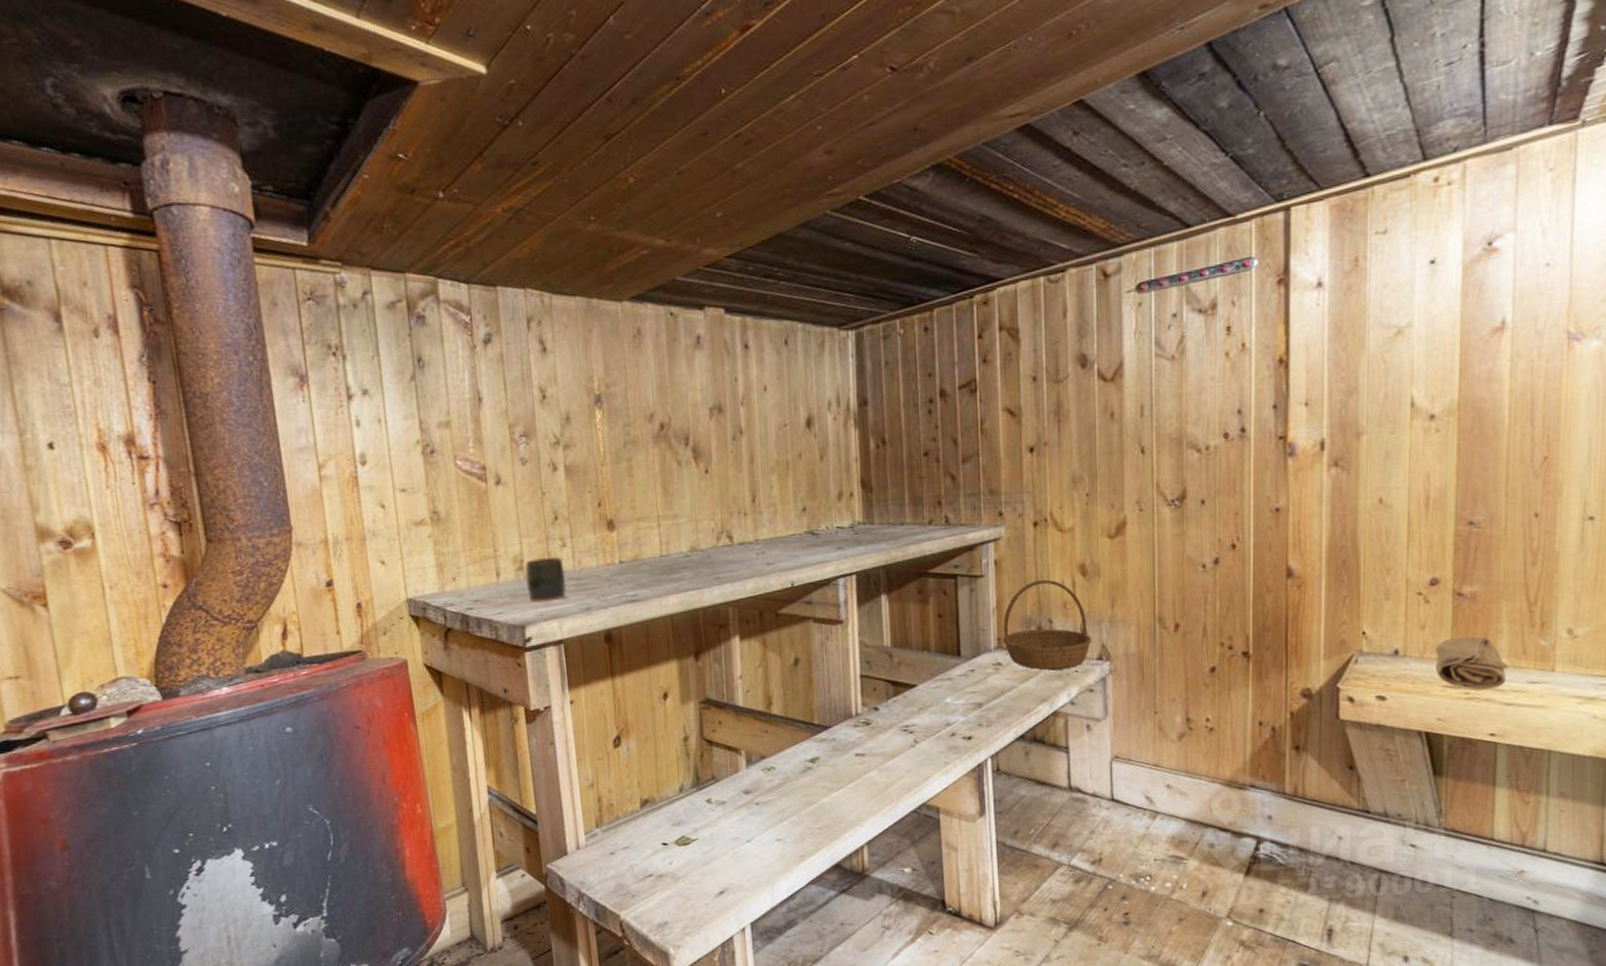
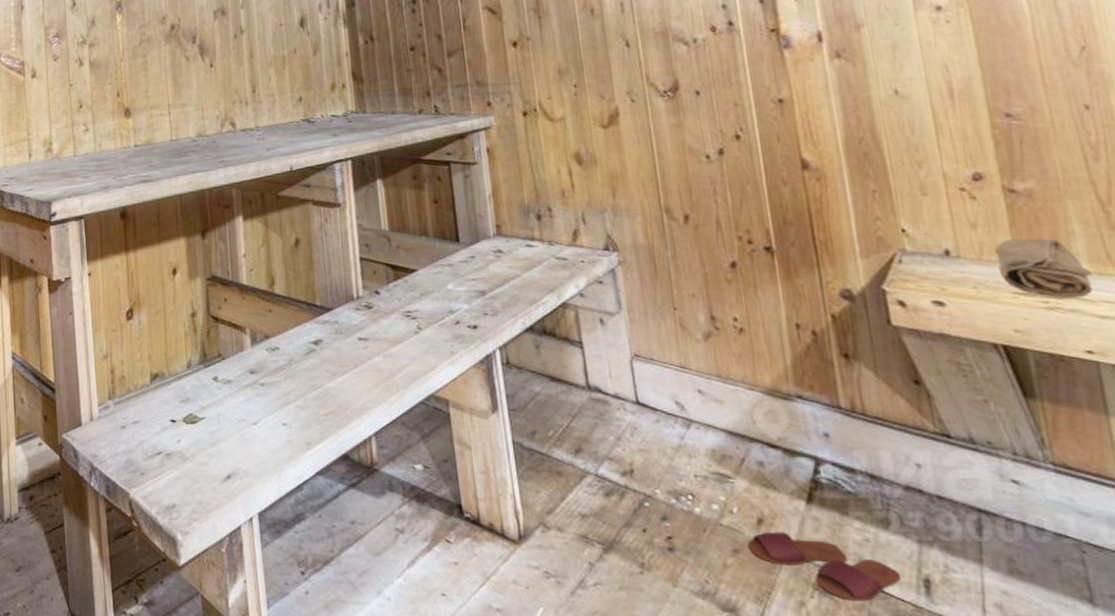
mug: present [524,556,567,603] -> none [53,139,88,181]
basket: present [1002,579,1092,670] -> none [500,167,596,259]
slippers: none [1192,901,1311,952] -> present [748,531,902,601]

